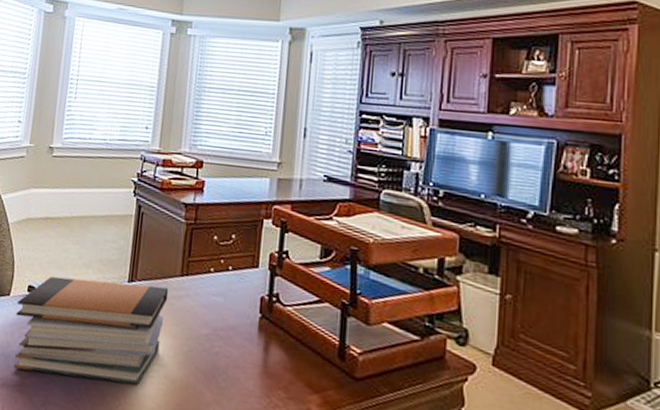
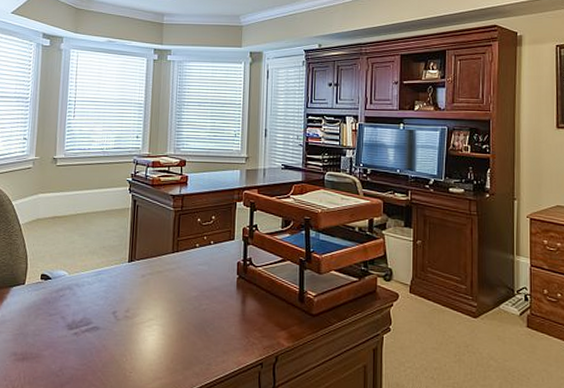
book stack: present [14,276,169,385] -> none [31,263,163,344]

